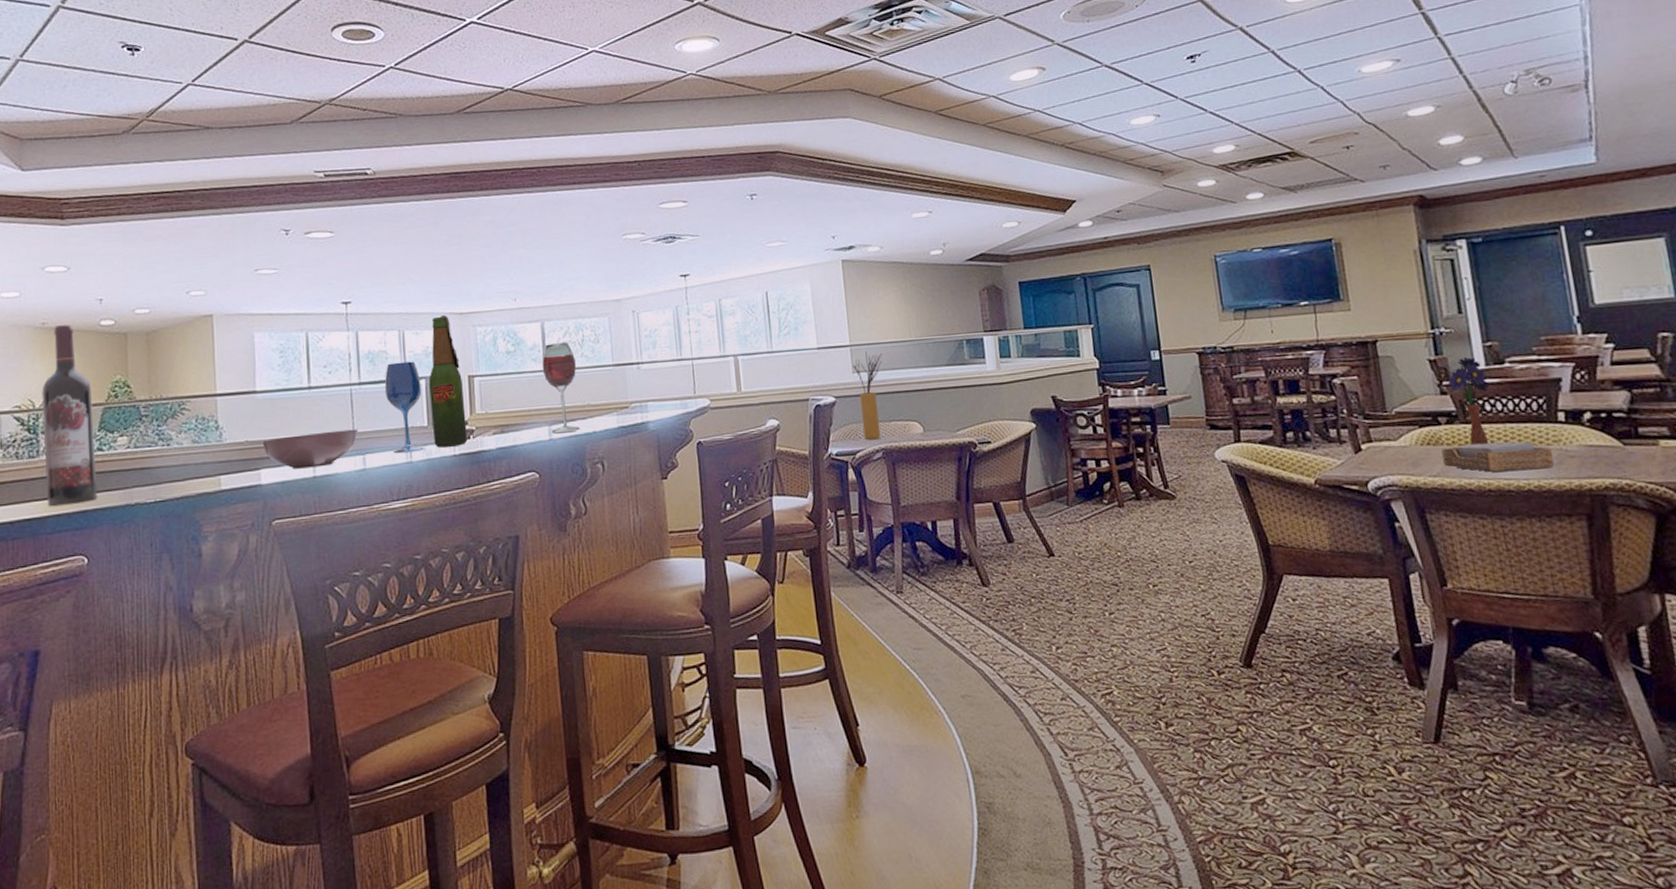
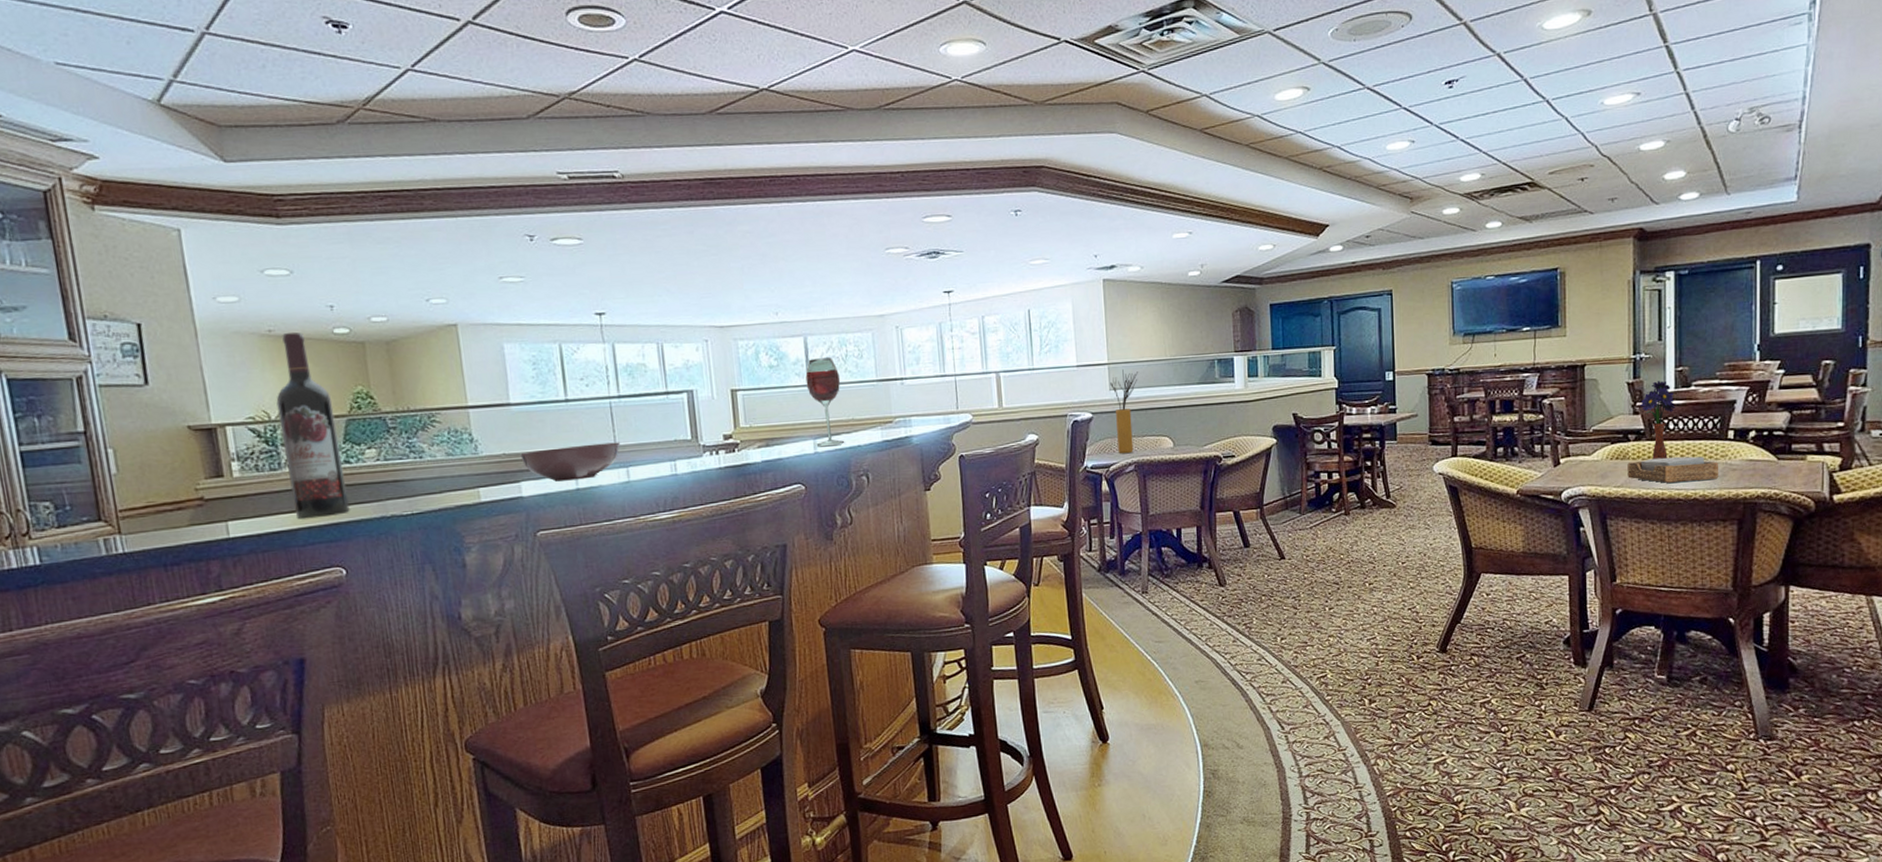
wineglass: present [384,361,424,454] -> none [645,374,689,467]
beer bottle: present [429,314,468,449] -> none [690,327,733,462]

